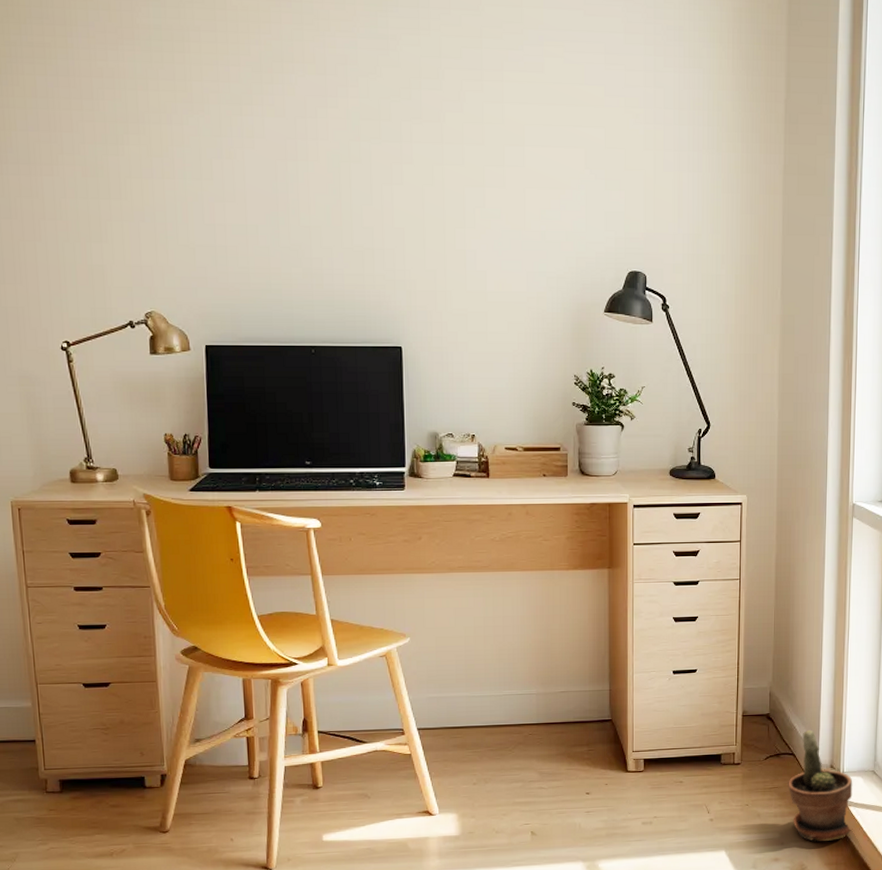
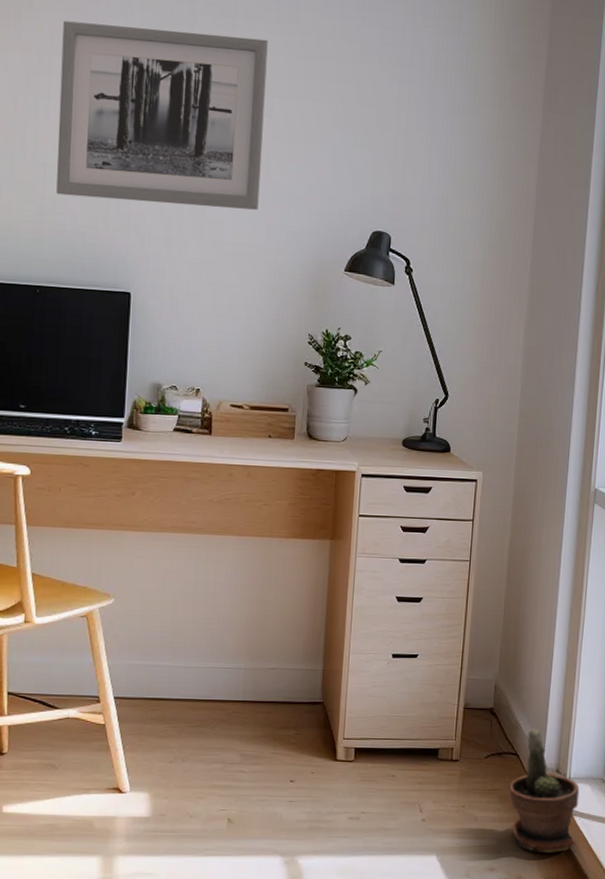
wall art: none [315,83,518,259] -> present [56,21,268,210]

